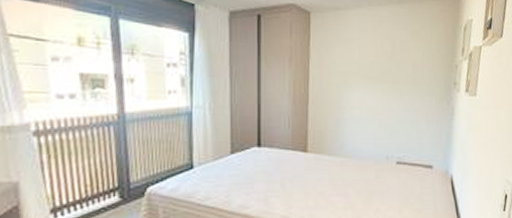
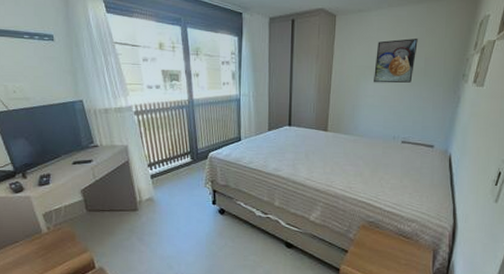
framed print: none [358,41,403,92] -> present [374,38,418,83]

